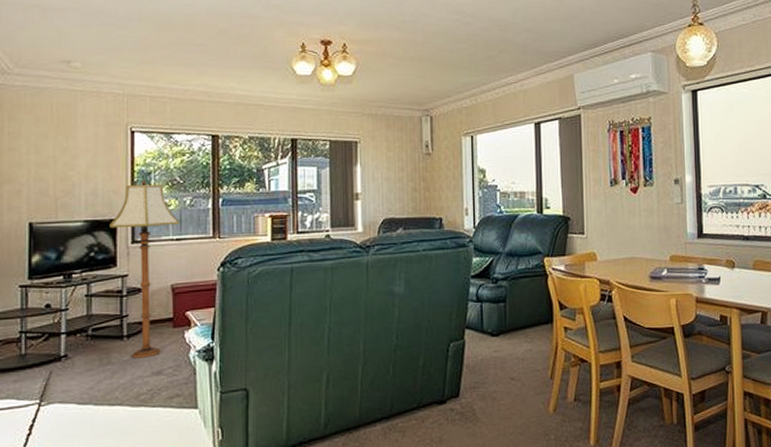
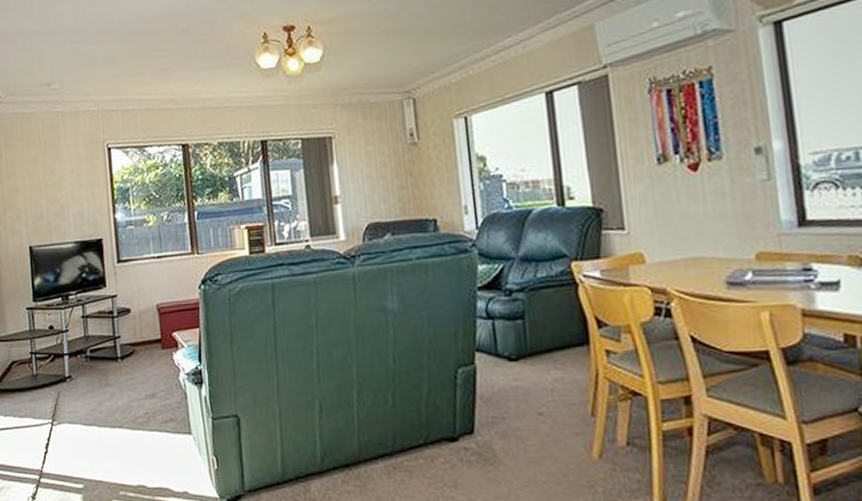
floor lamp: present [110,179,180,358] -> none [97,196,160,380]

